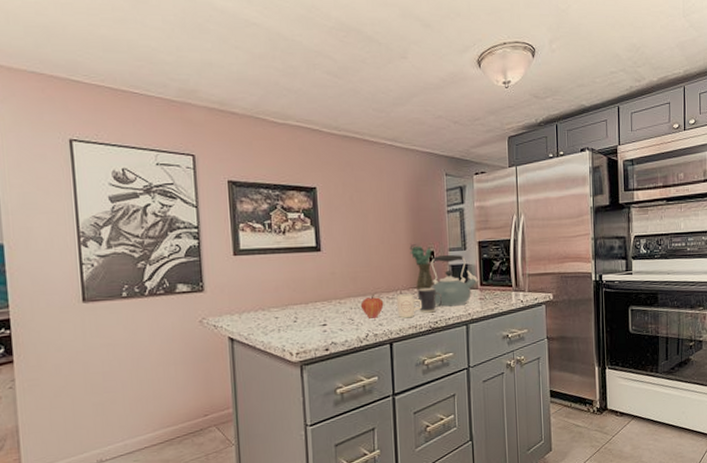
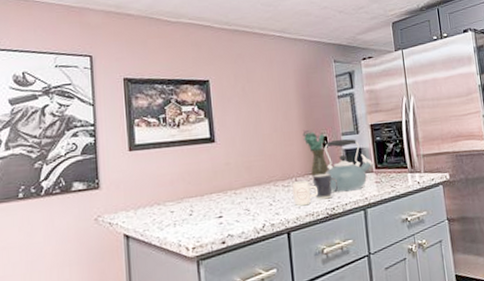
fruit: present [360,293,384,319] -> none [256,182,280,208]

